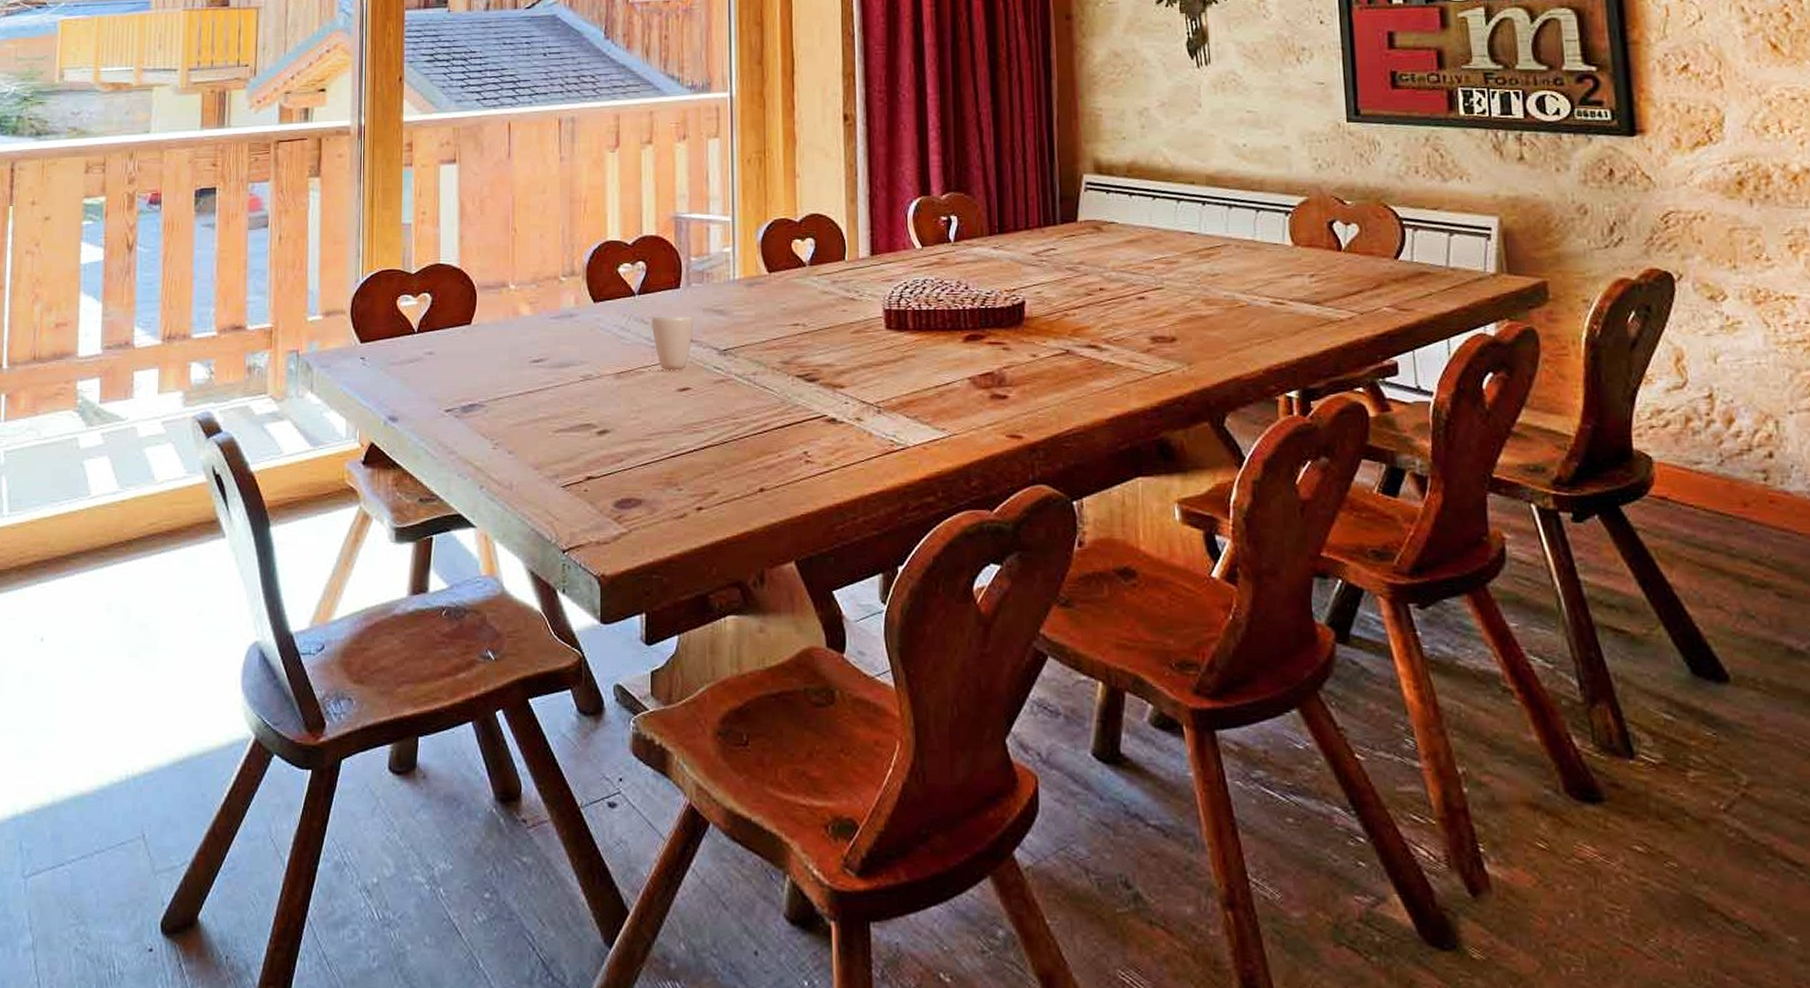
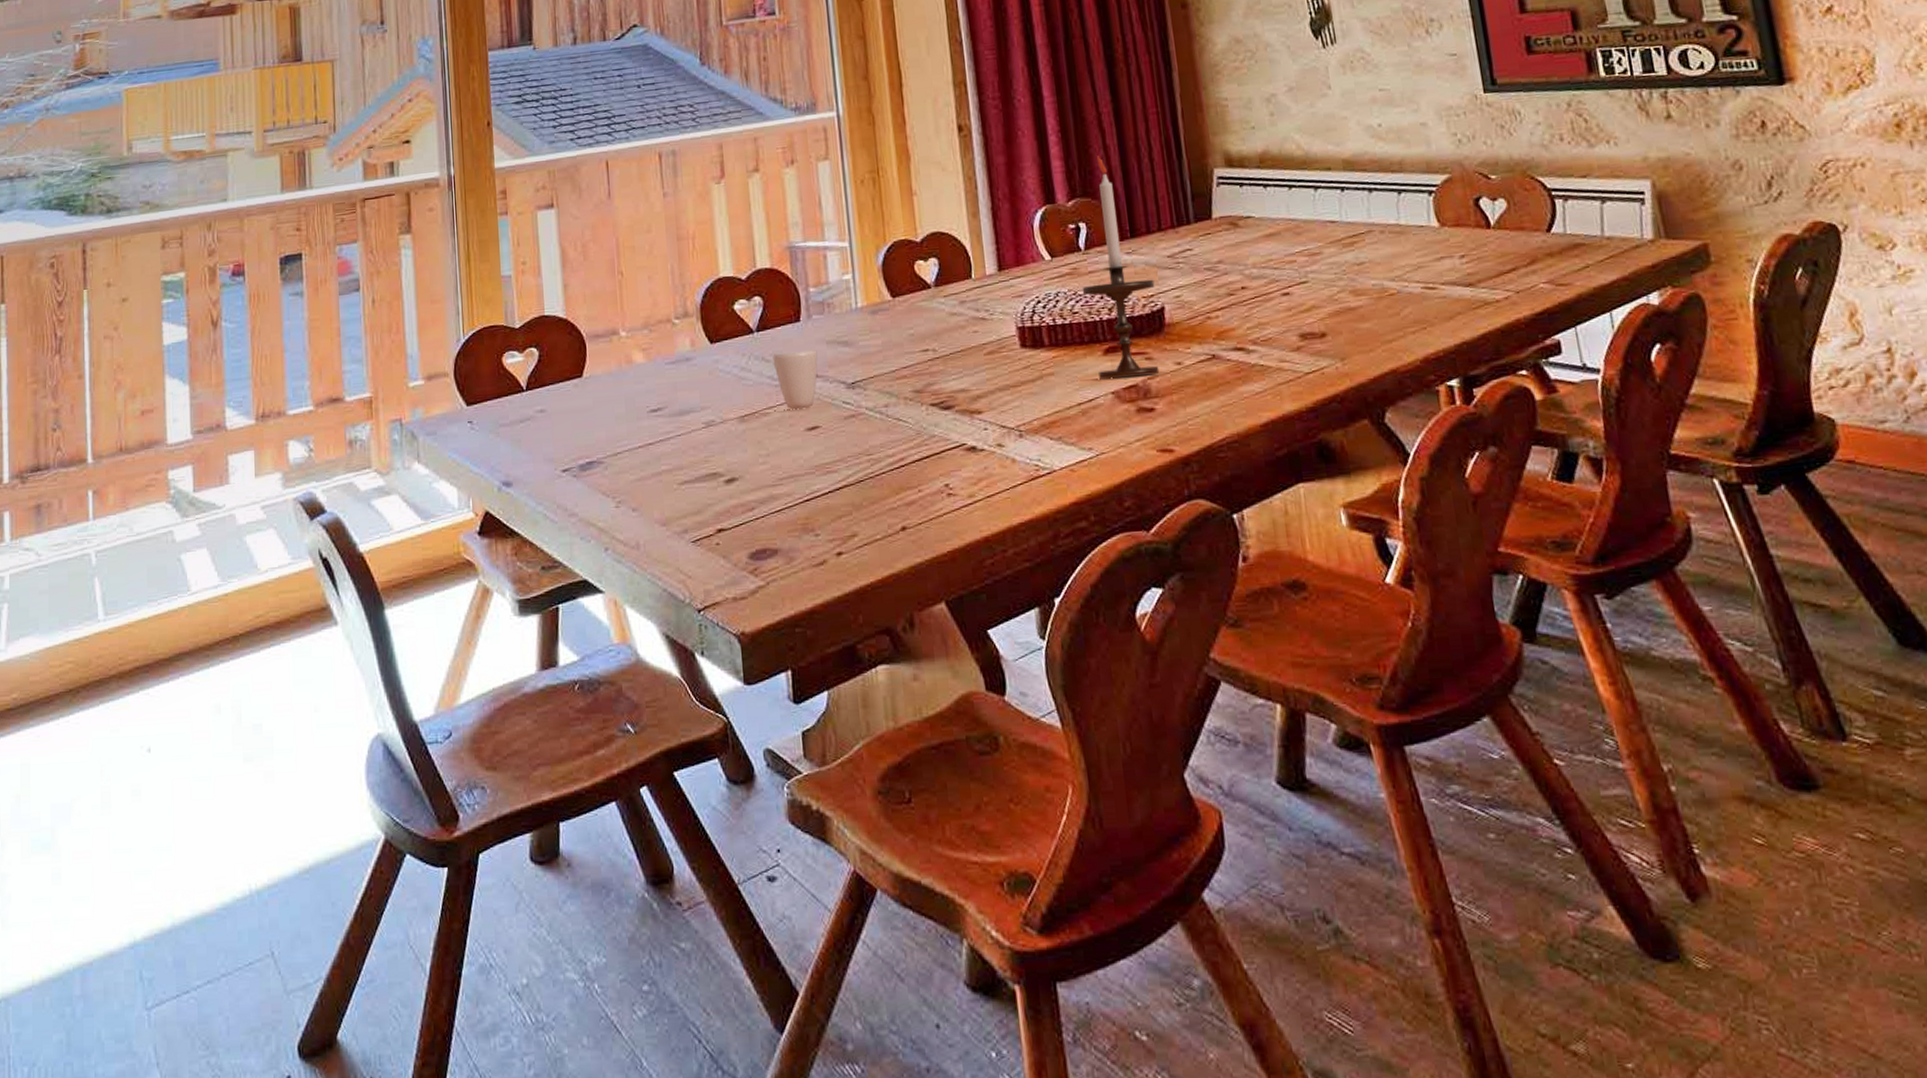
candlestick: none [948,154,1018,365] -> present [1082,156,1160,380]

